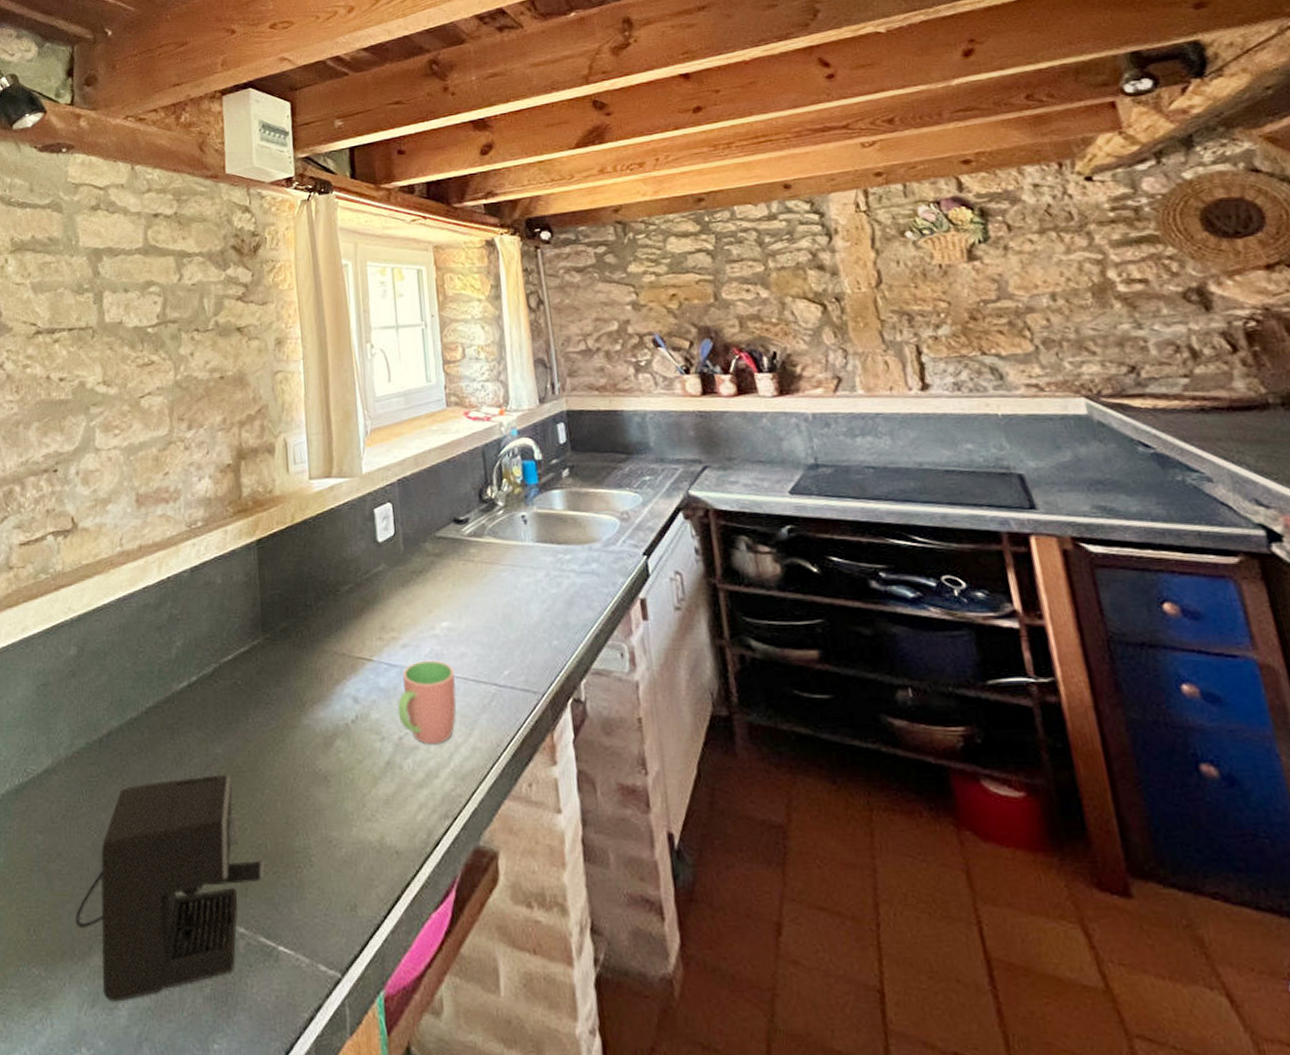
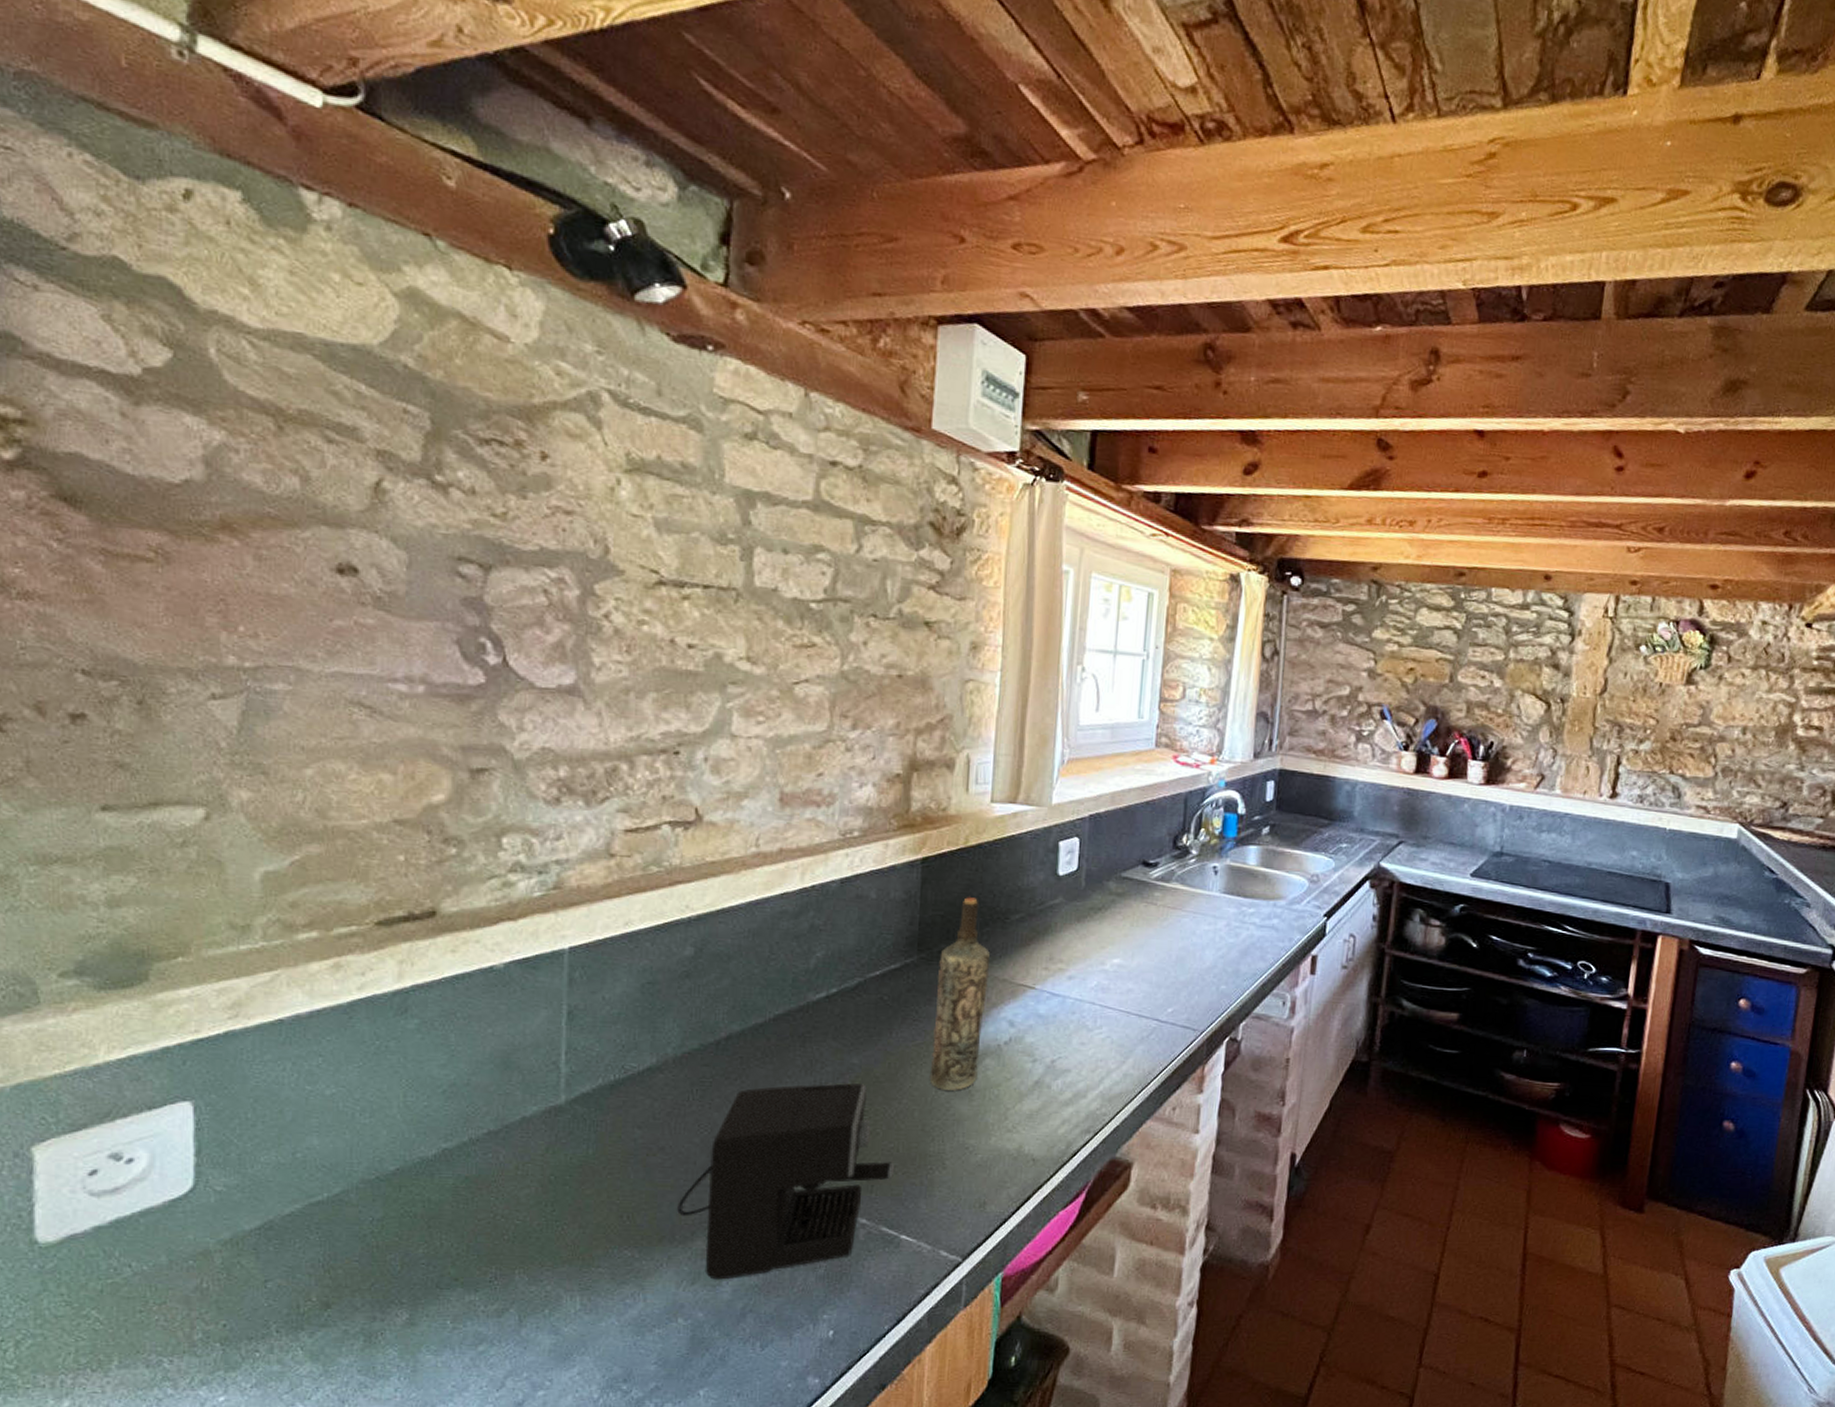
bottle: none [282,573,331,777] -> present [929,897,990,1090]
cup: present [397,660,456,745] -> none [1054,992,1118,1069]

